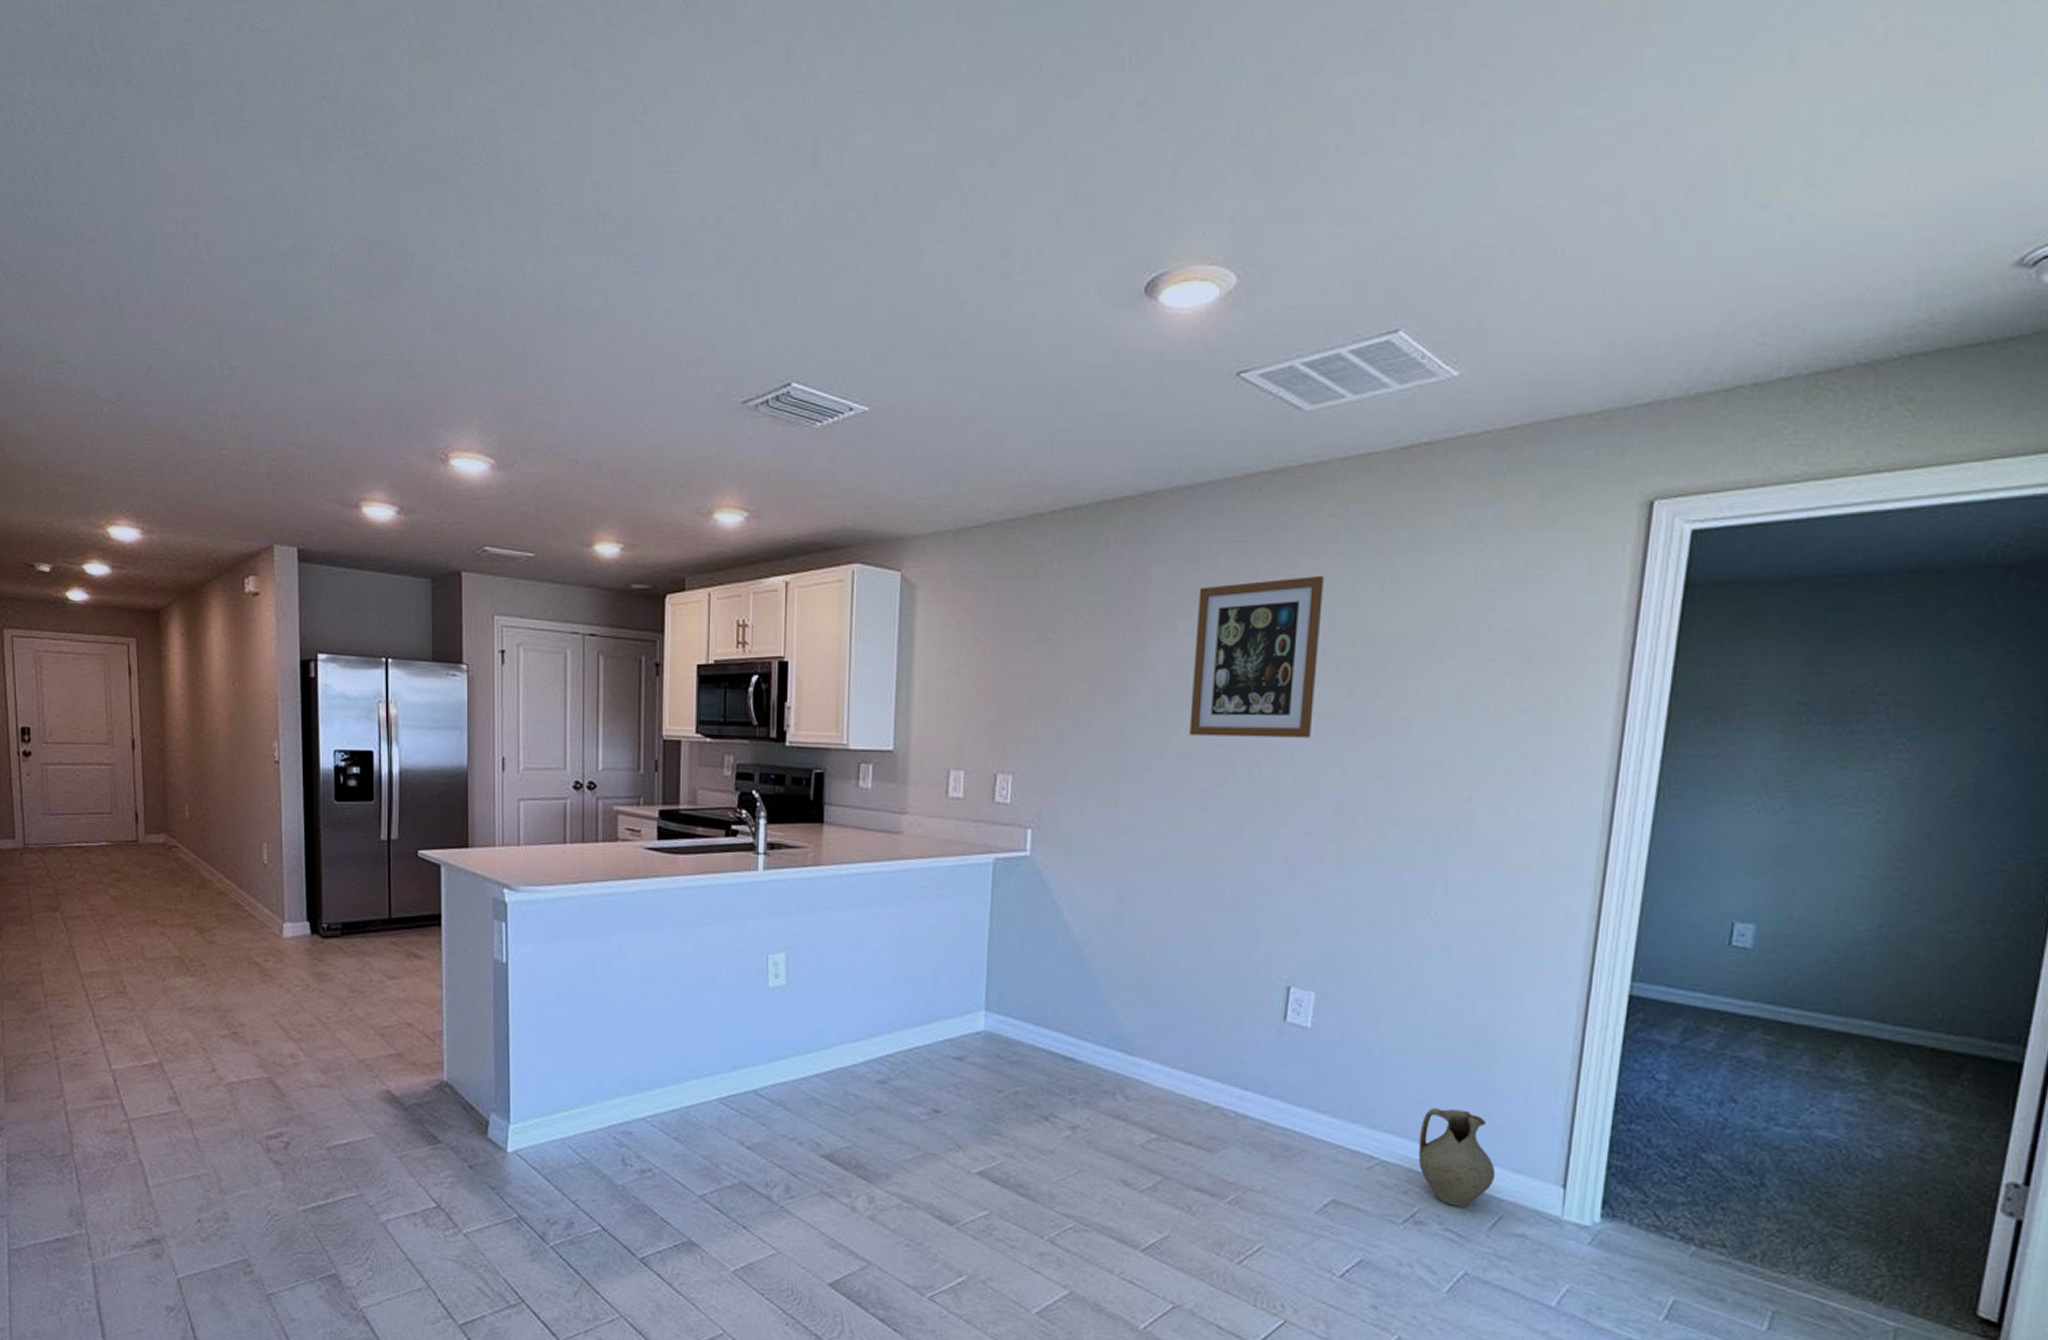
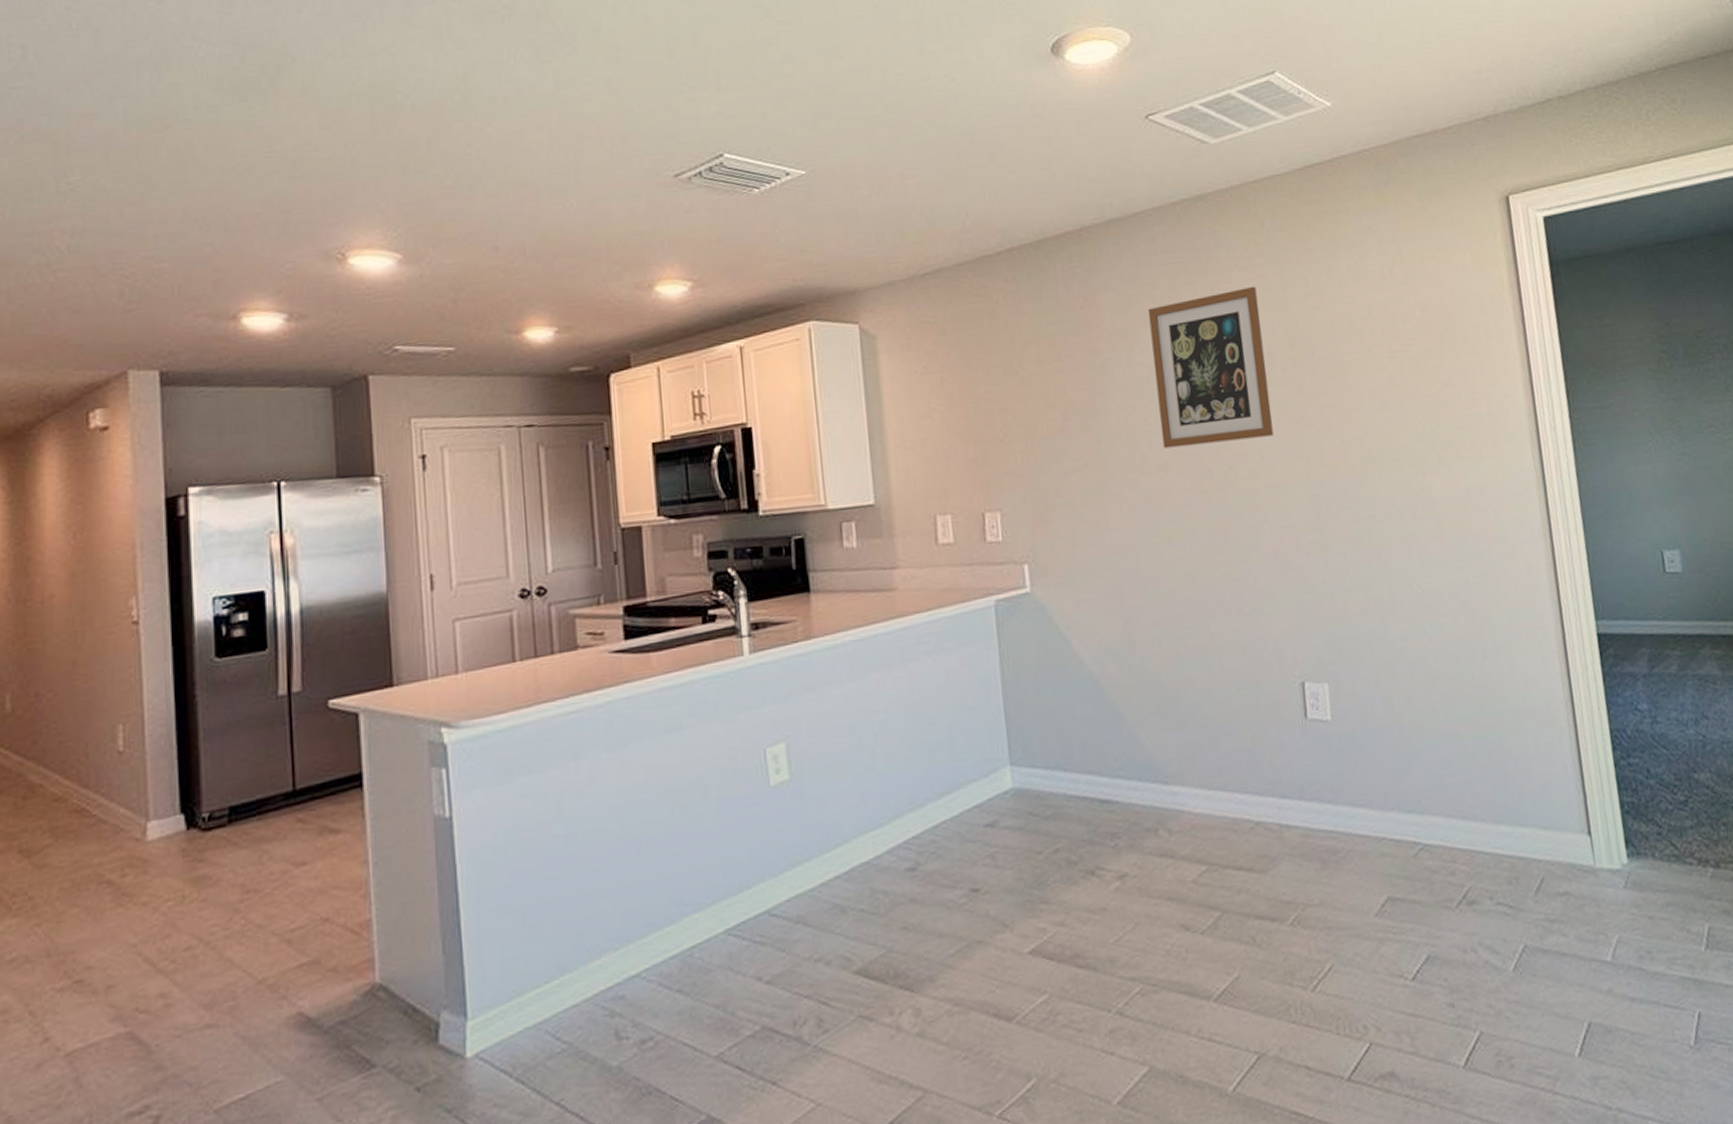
ceramic jug: present [1418,1108,1496,1207] -> none [1451,775,1529,878]

